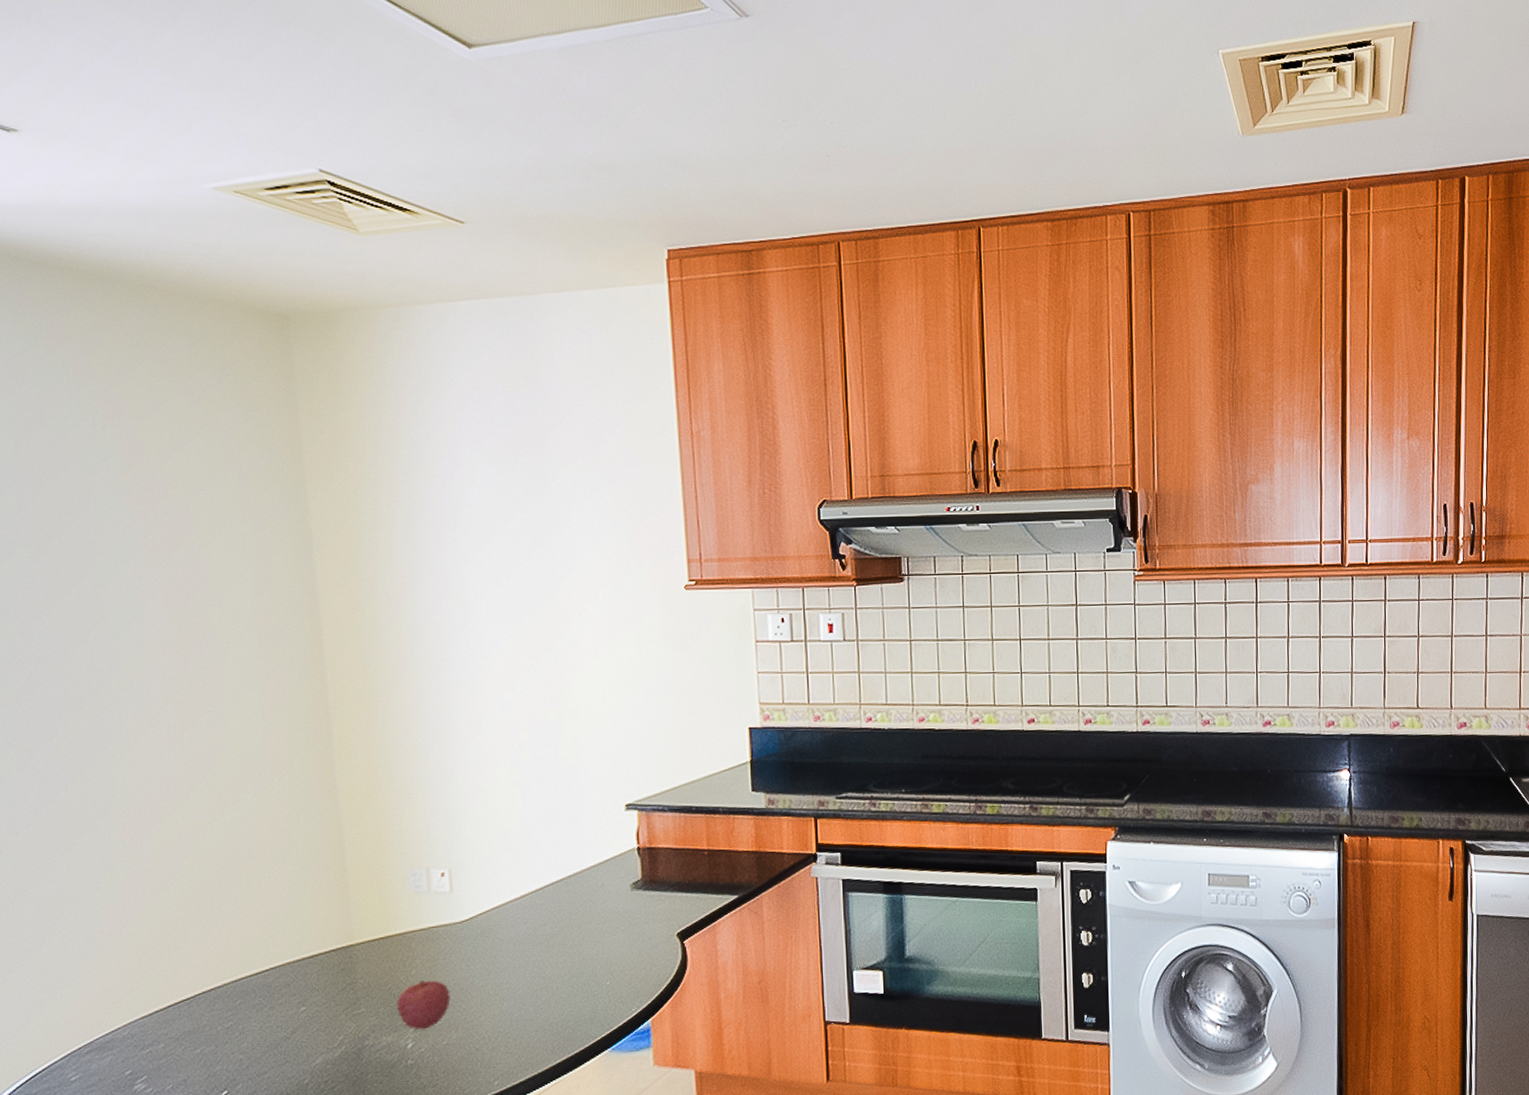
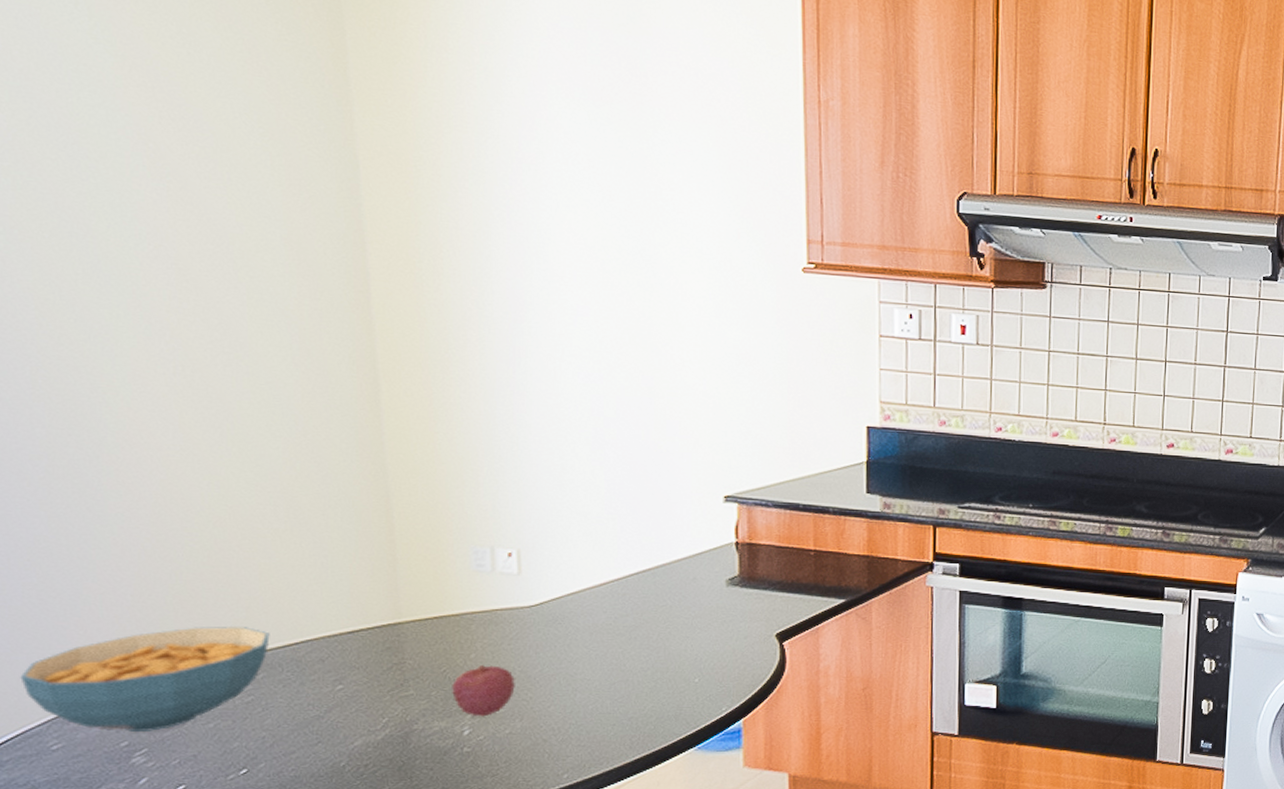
cereal bowl: none [46,957,245,1061] -> present [20,625,270,732]

